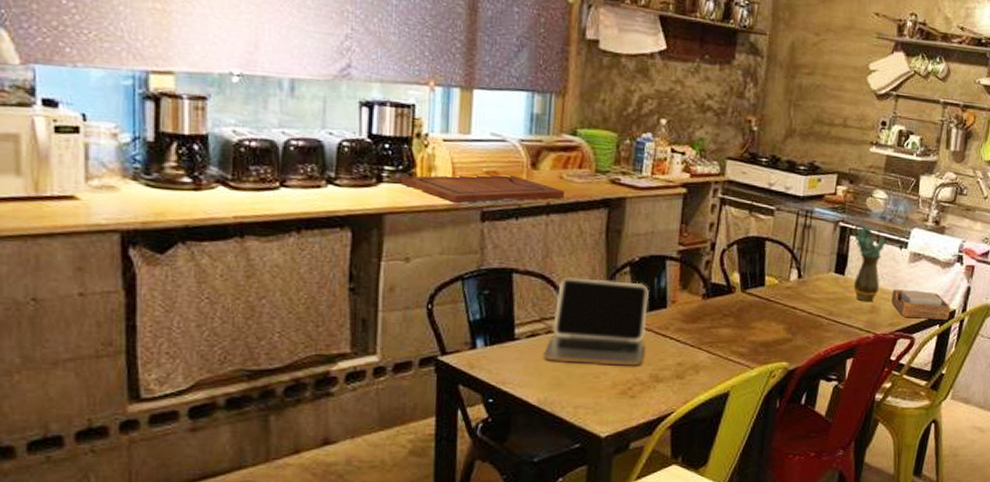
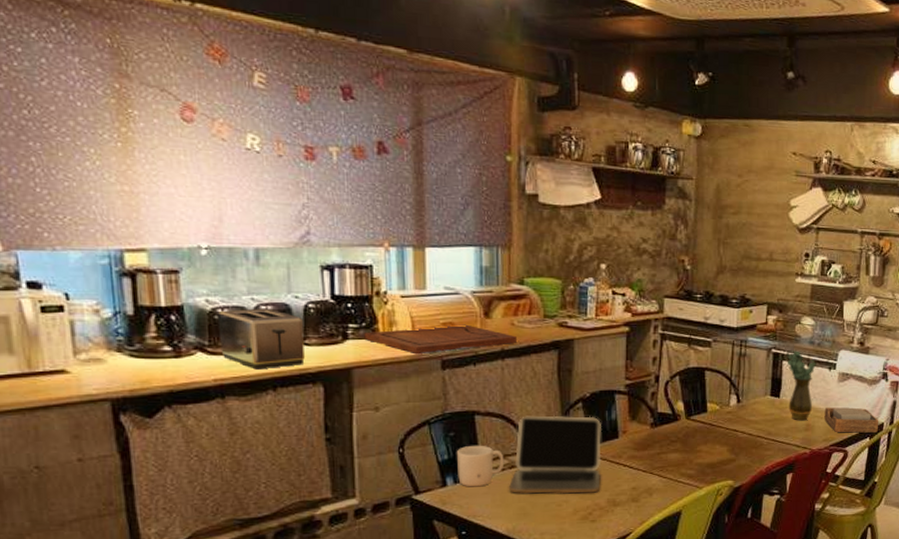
toaster: none [244,142,335,209] -> present [218,308,305,370]
mug: none [489,305,541,352] -> present [456,445,505,487]

